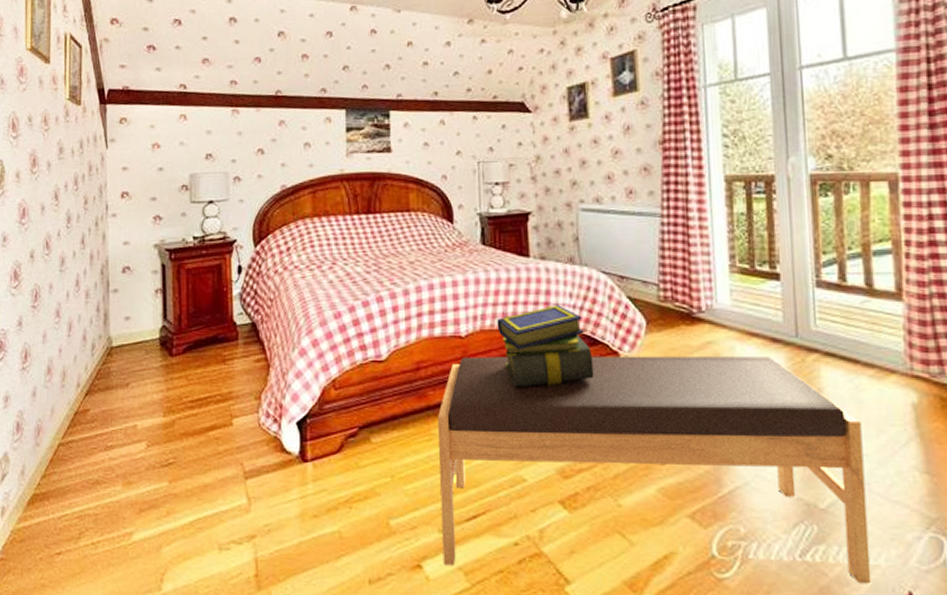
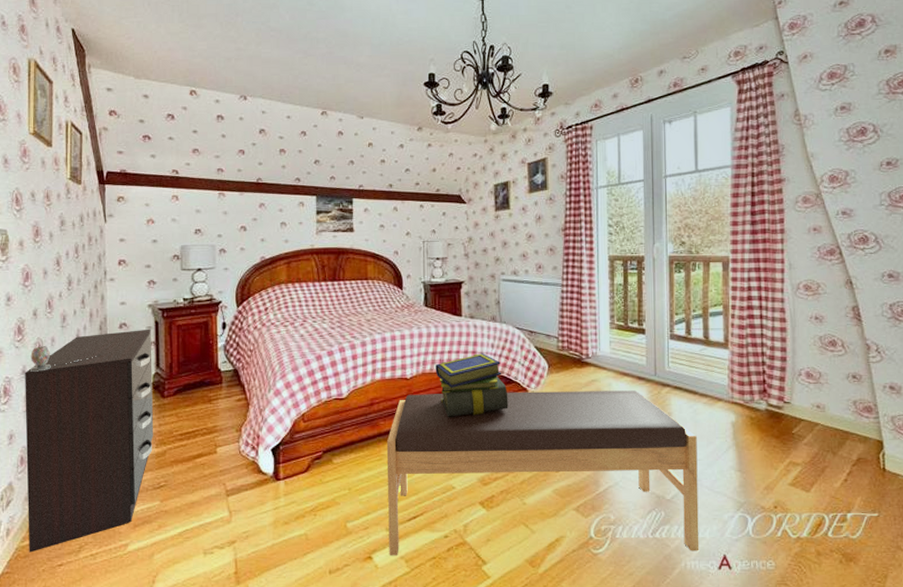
dresser: none [21,273,161,537] -> present [25,329,154,553]
decorative vase: none [27,293,102,323] -> present [30,346,101,372]

